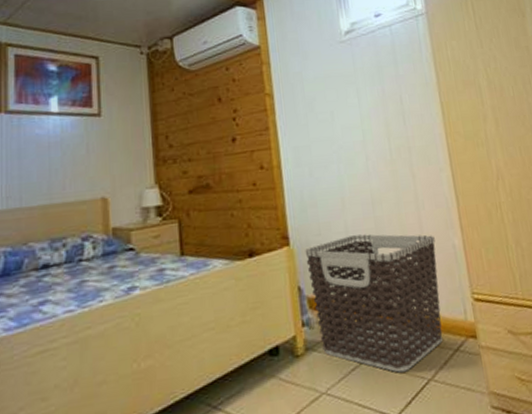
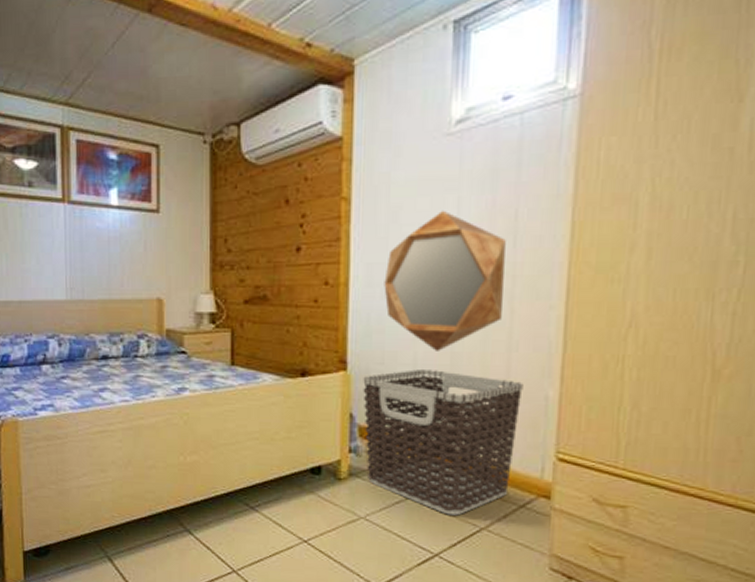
home mirror: none [310,99,407,218] -> present [384,210,506,351]

